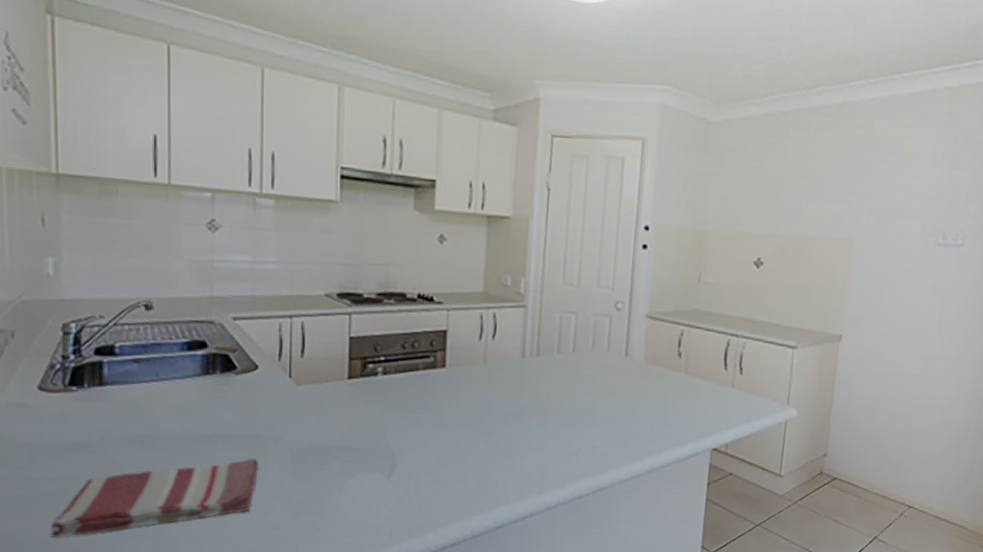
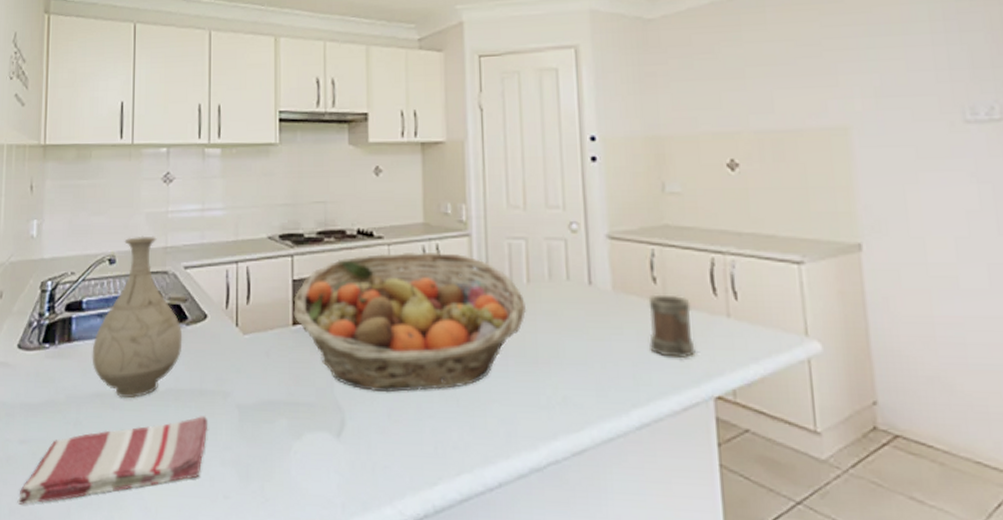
vase: none [128,283,231,442] -> present [92,236,183,399]
fruit basket: none [349,317,570,441] -> present [293,251,527,393]
mug: none [667,367,705,418] -> present [648,294,697,358]

